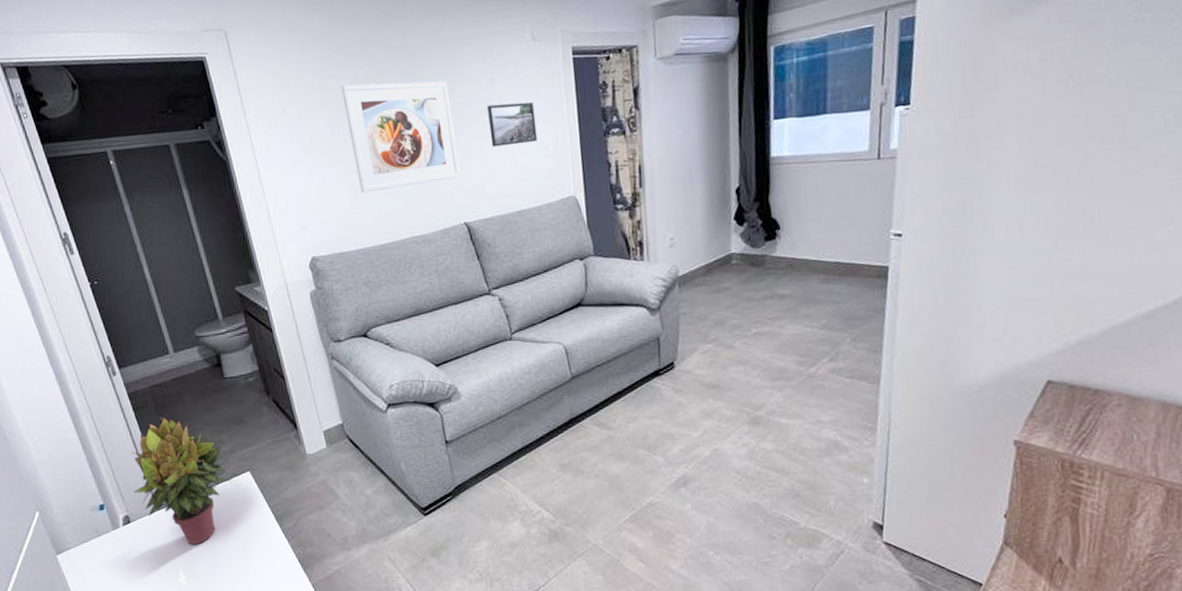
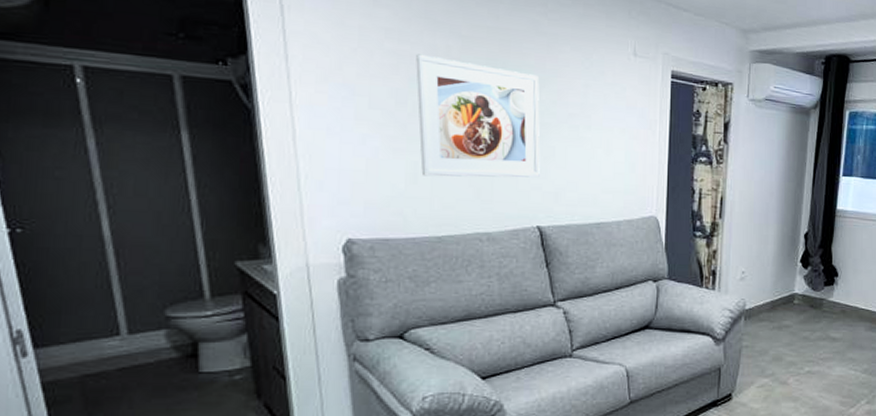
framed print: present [487,102,538,147] -> none [577,109,627,156]

